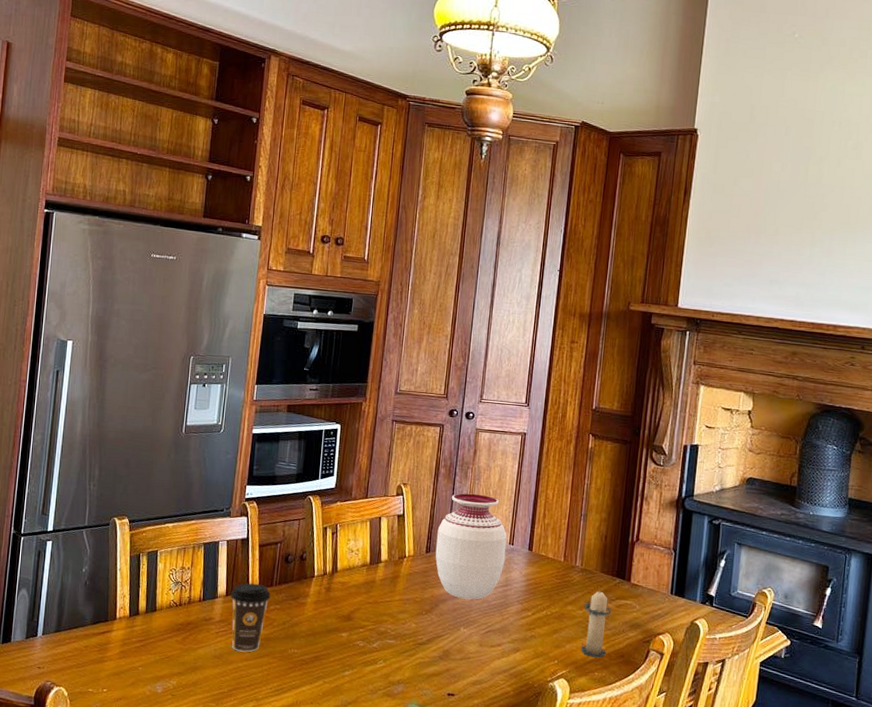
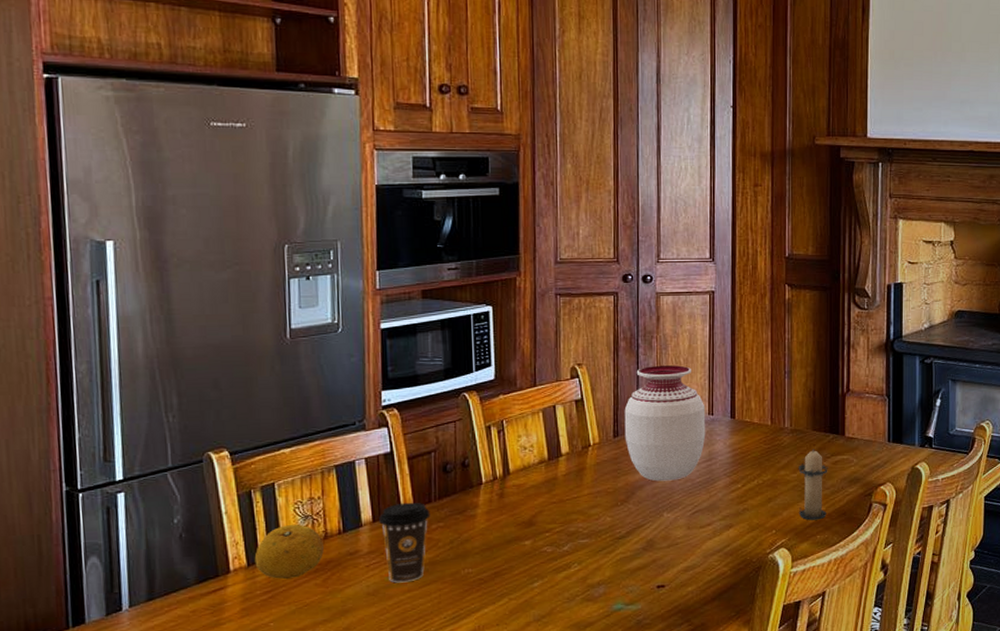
fruit: none [135,587,187,633] -> present [254,524,324,580]

